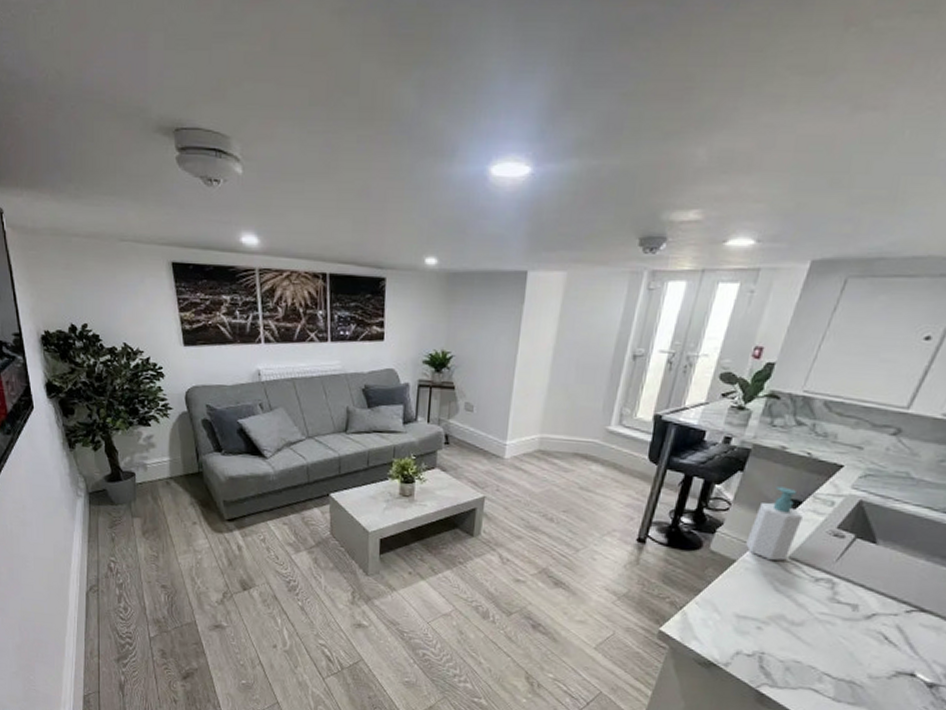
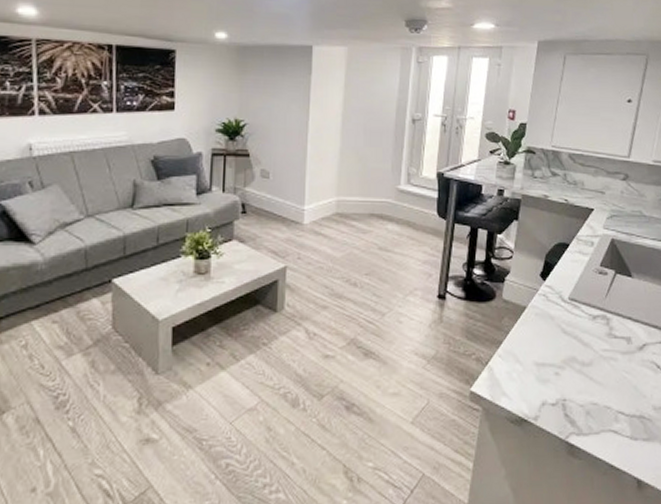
soap bottle: present [746,486,803,561] -> none [532,232,572,304]

